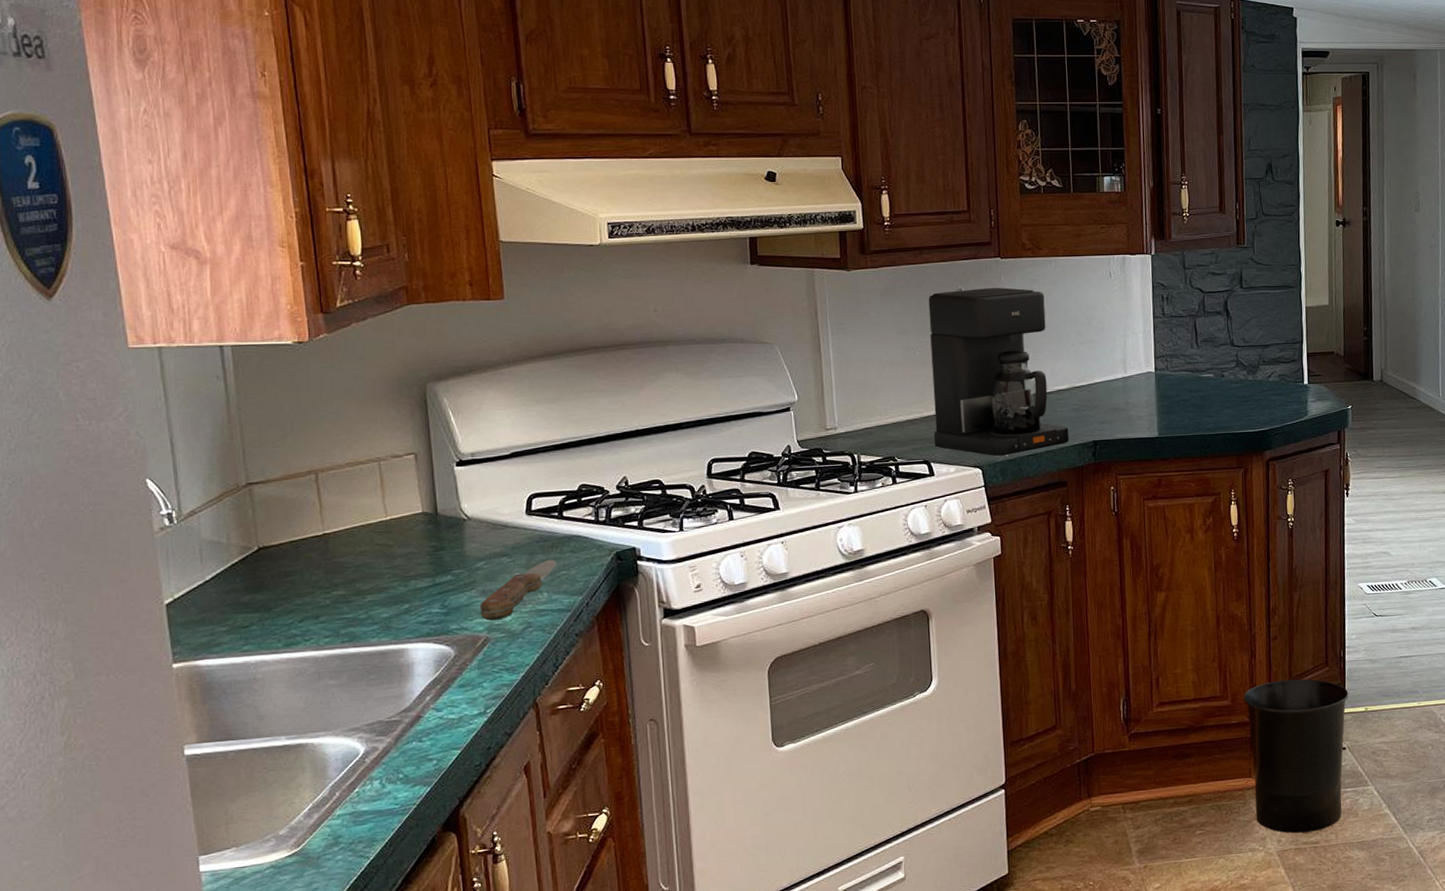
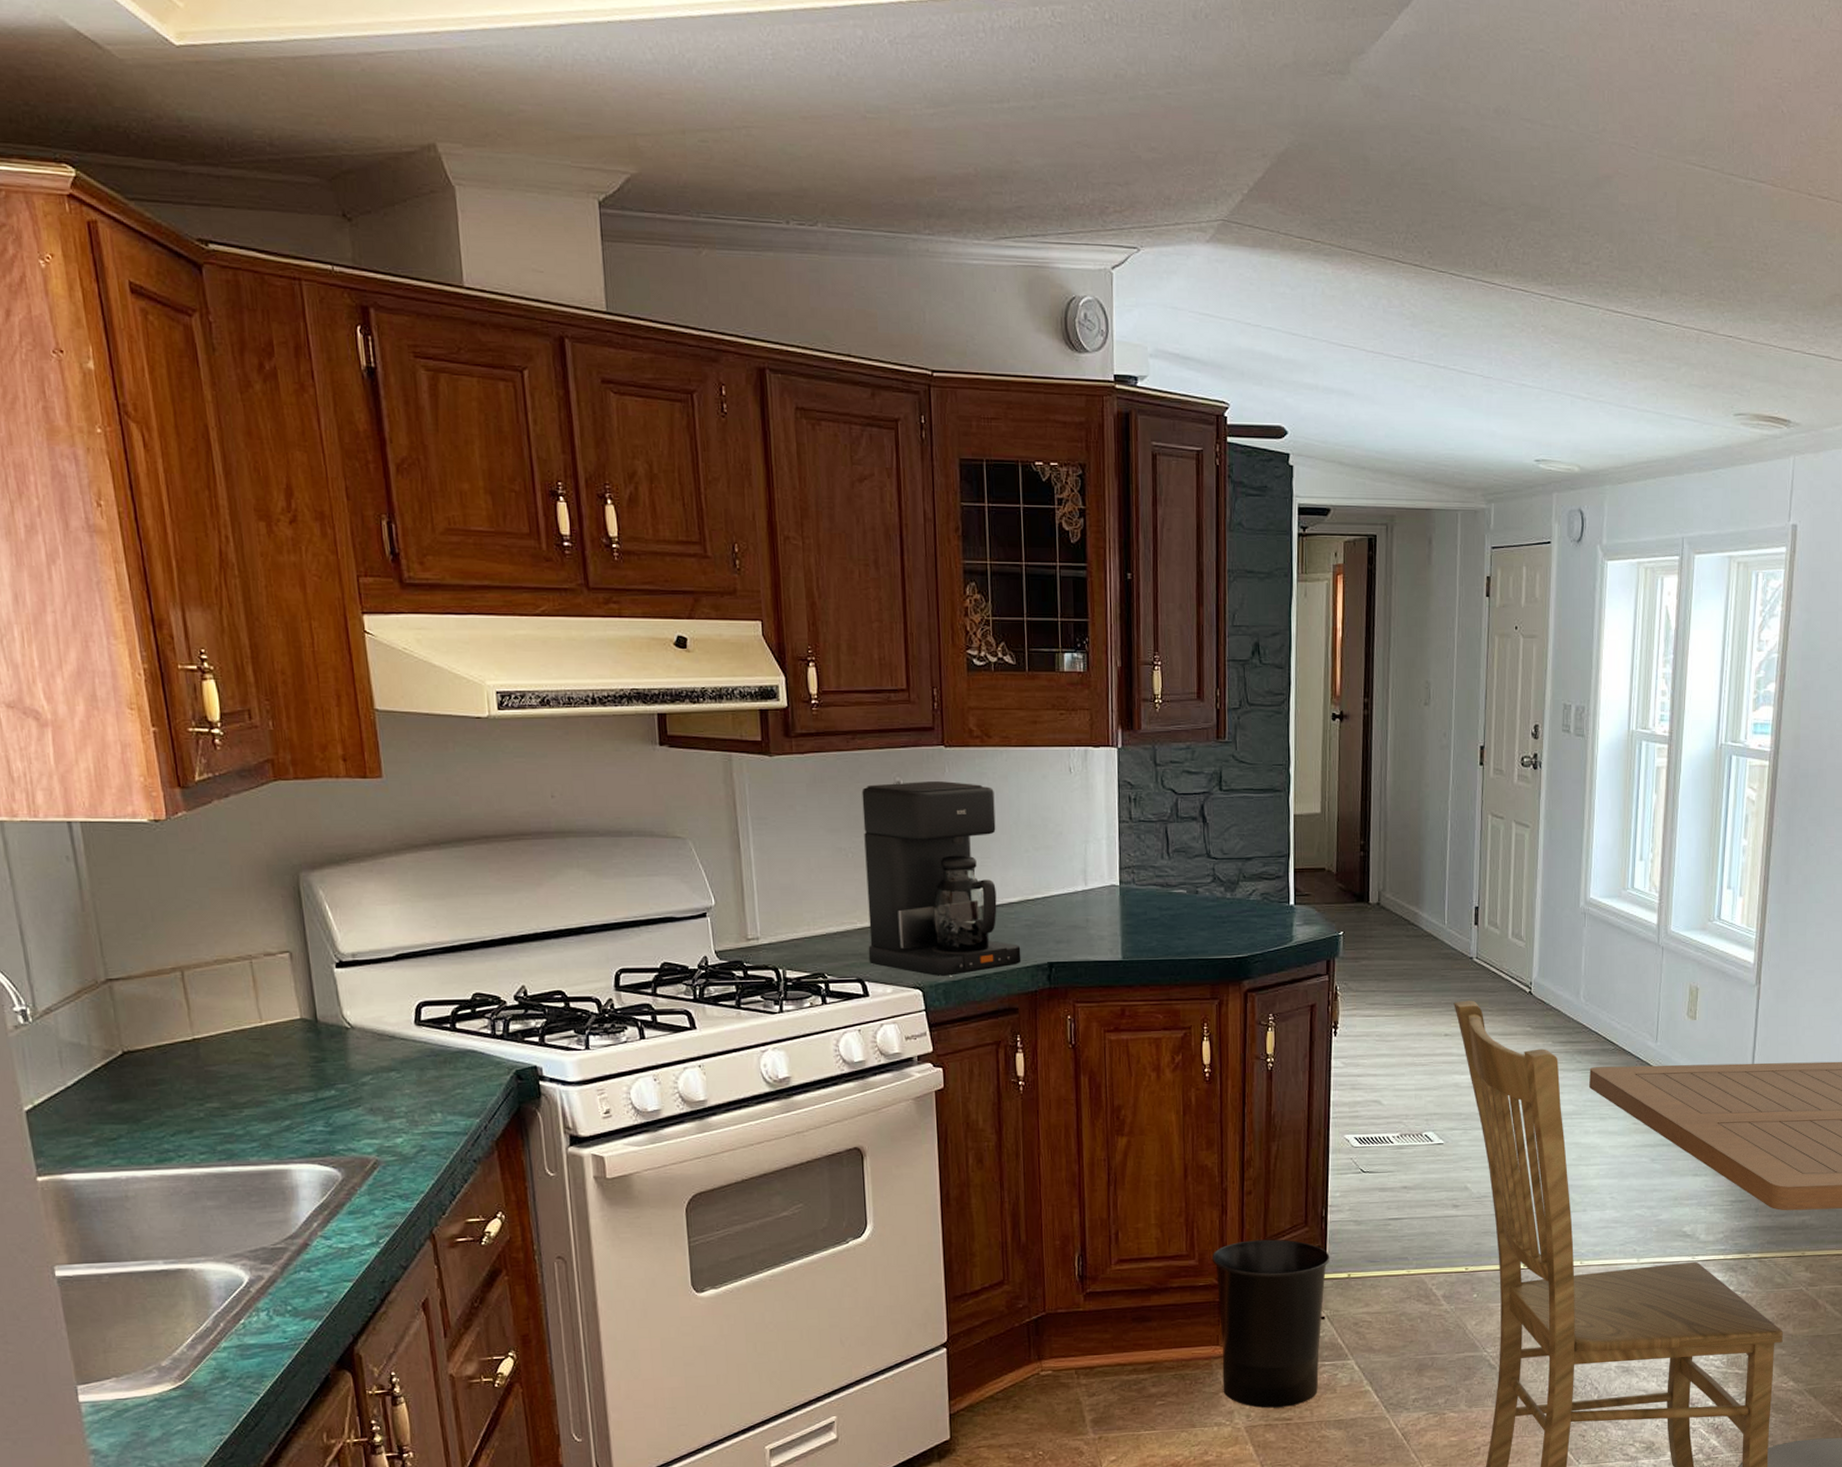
knife: present [480,559,558,621] -> none [368,1076,452,1142]

